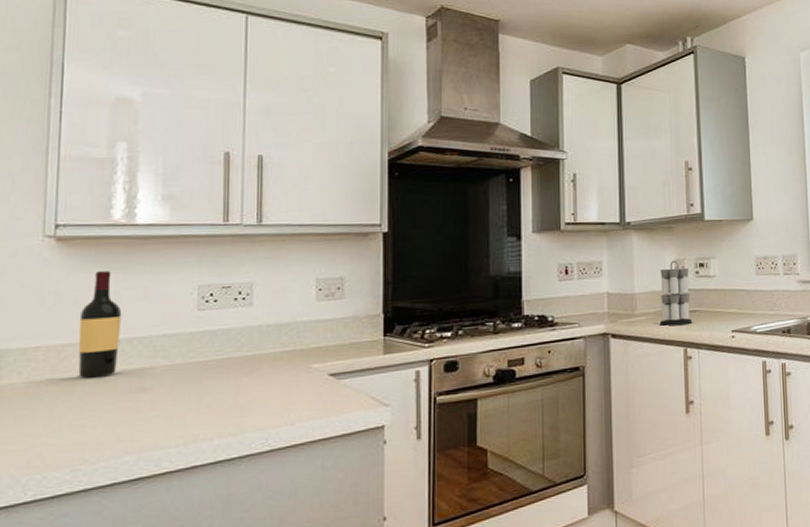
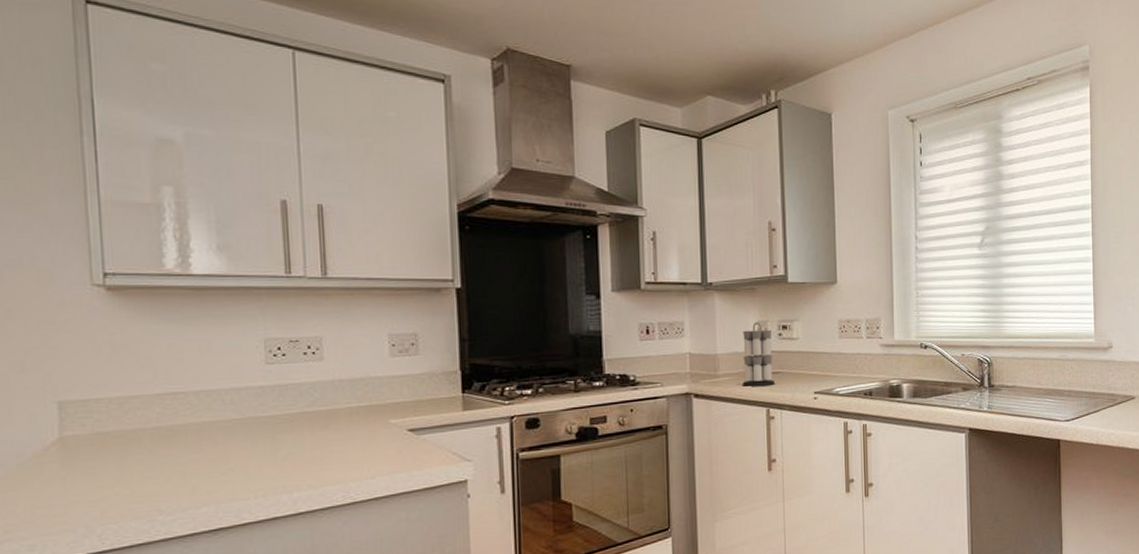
wine bottle: present [78,271,122,378] -> none [140,322,186,431]

